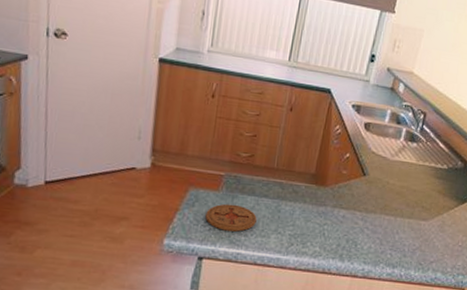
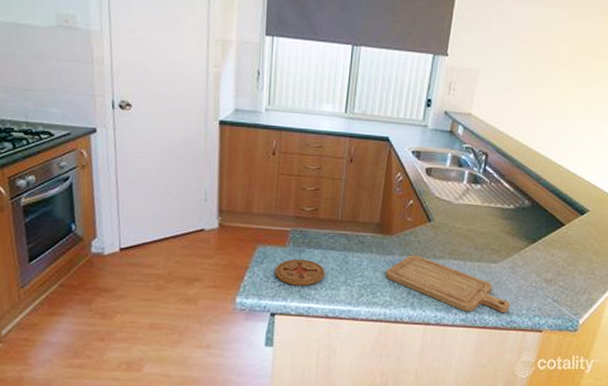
chopping board: none [317,207,437,270] -> present [386,255,511,314]

